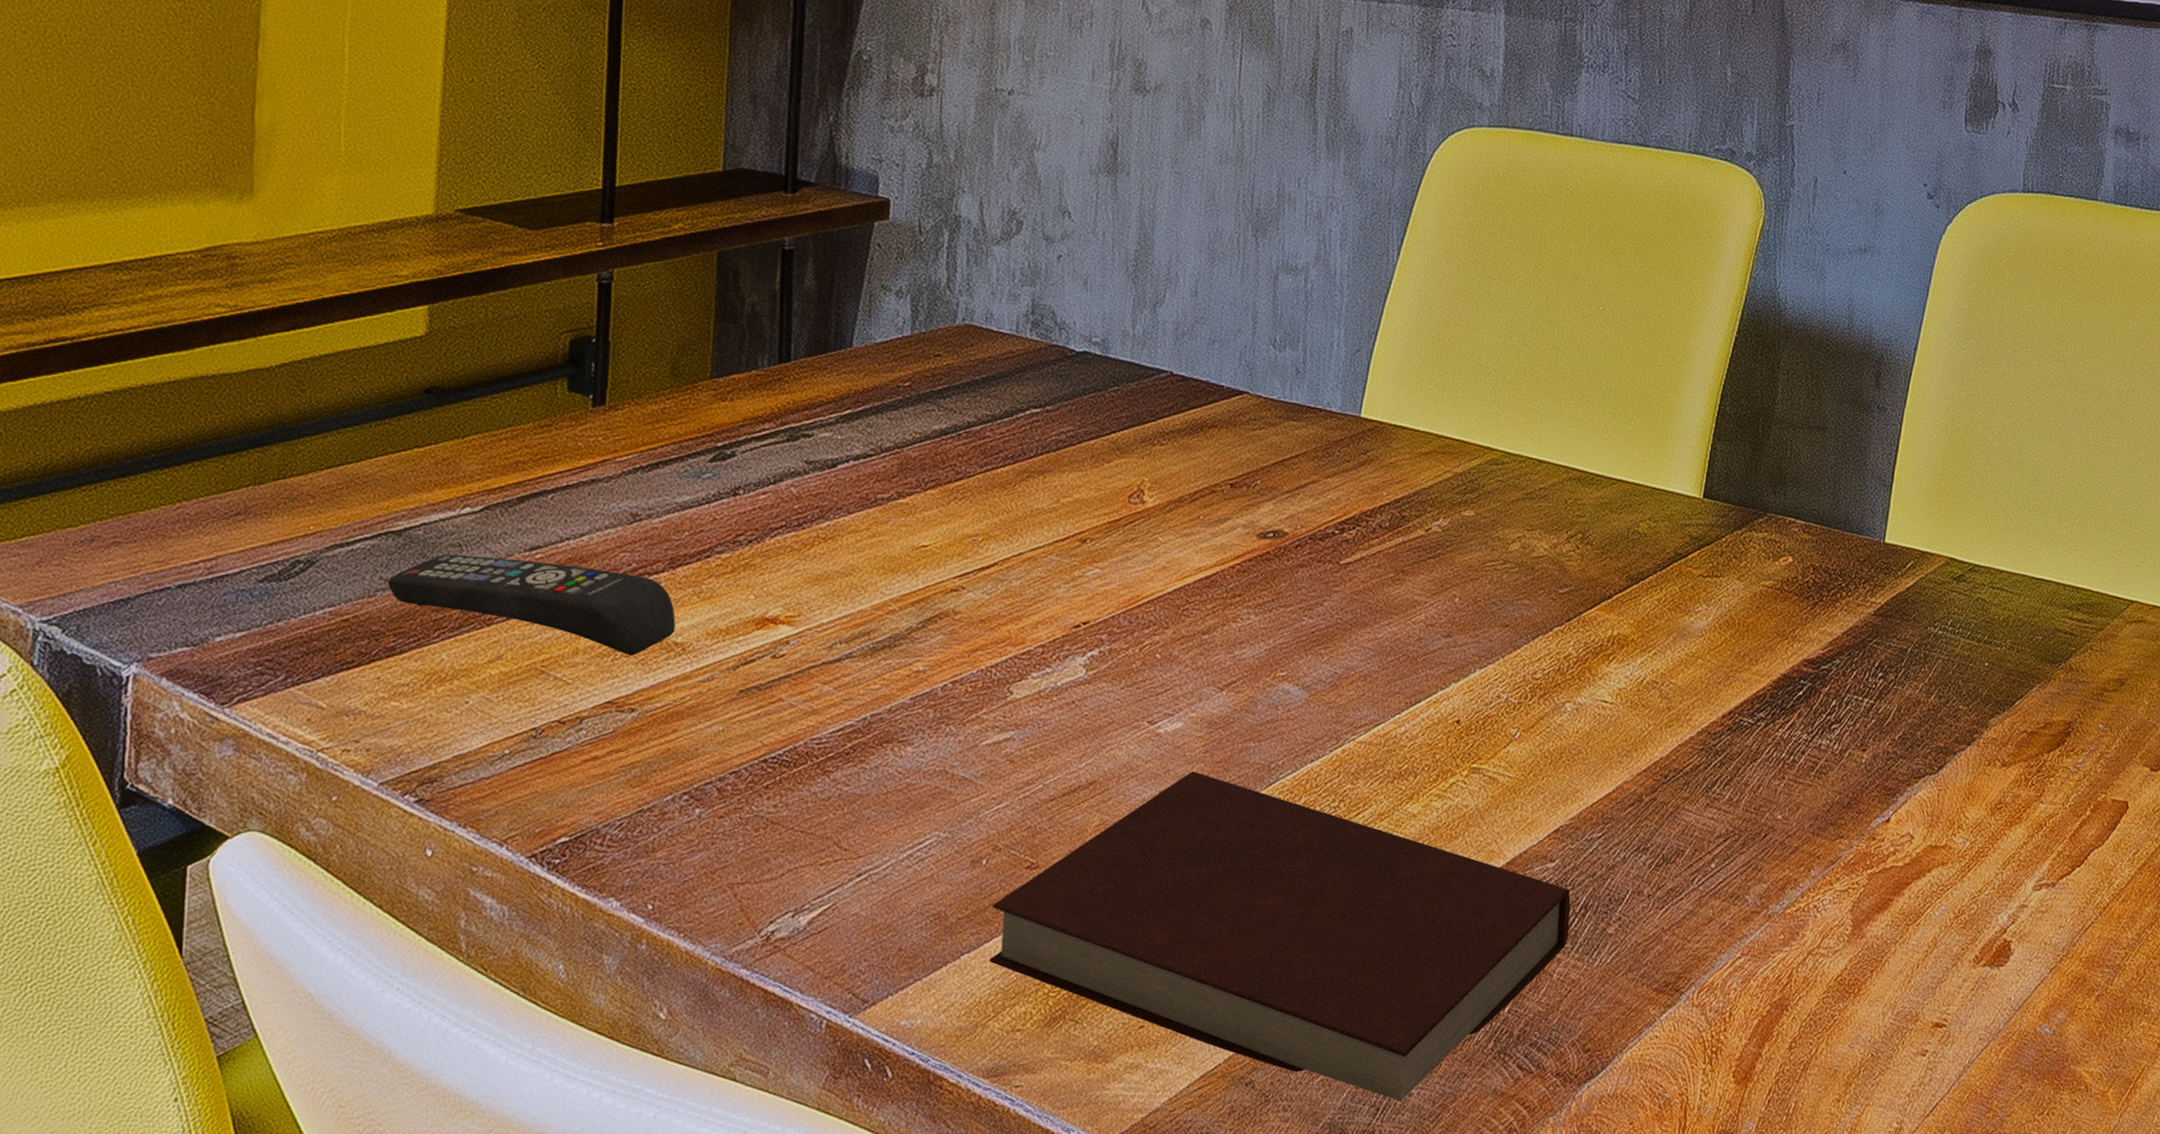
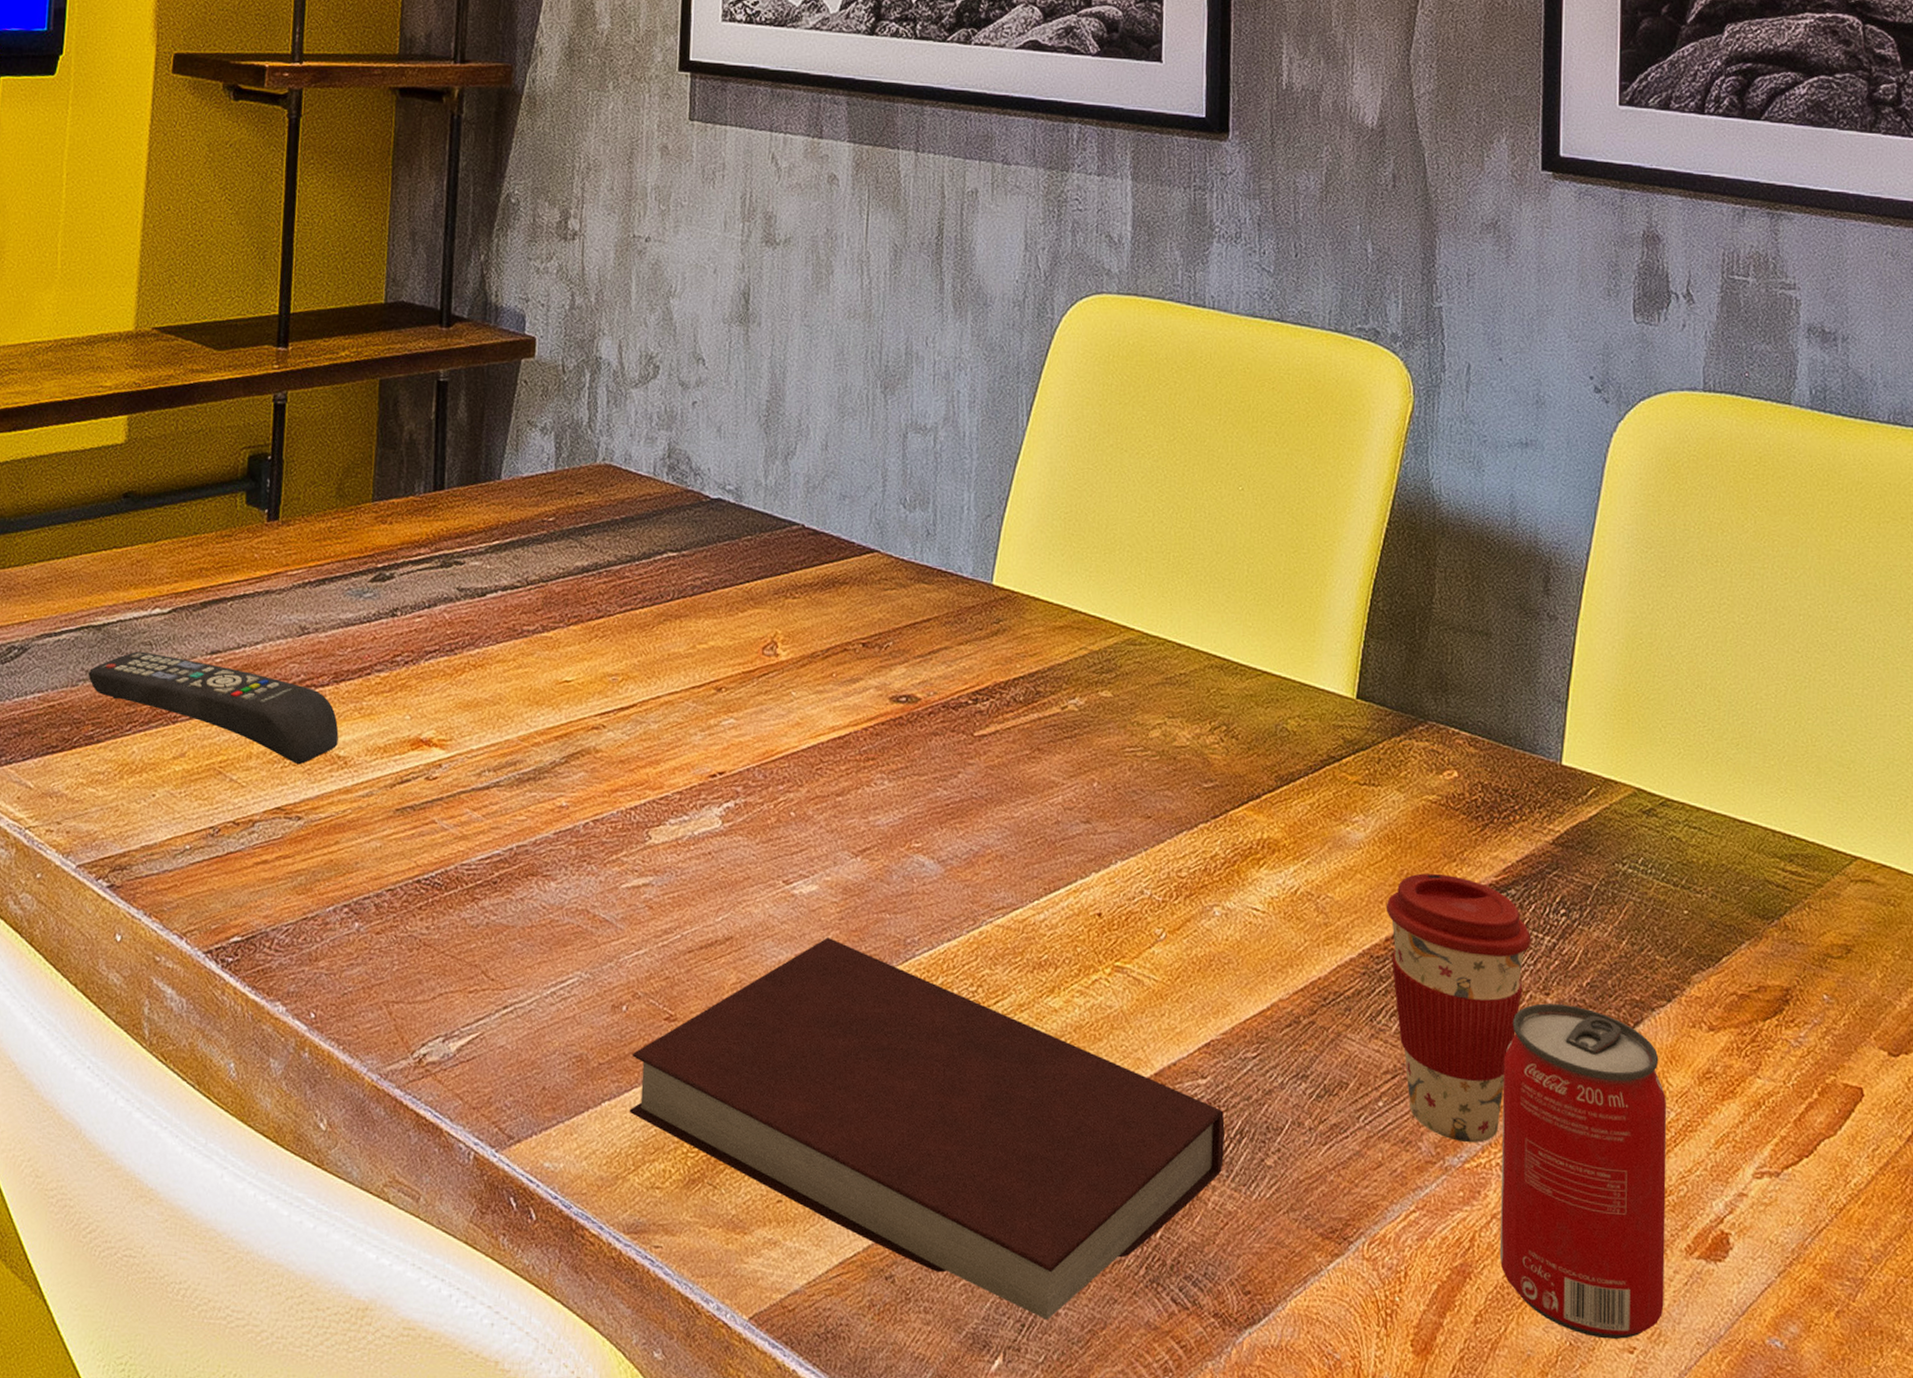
coffee cup: none [1724,651,1852,891] -> present [1387,873,1532,1143]
beverage can: none [1813,758,1964,1047] -> present [1499,1003,1667,1340]

